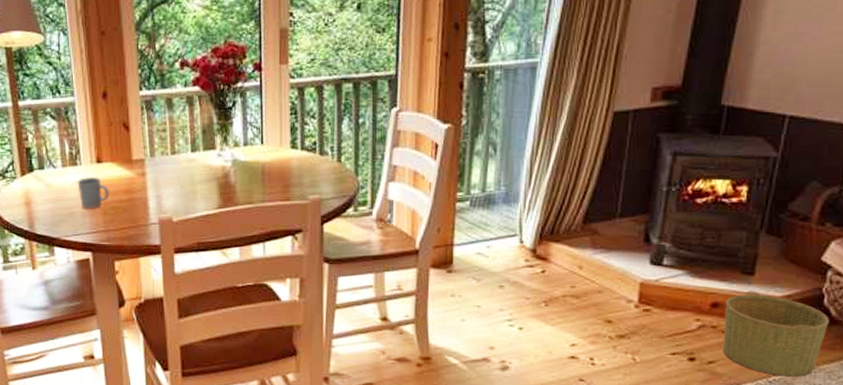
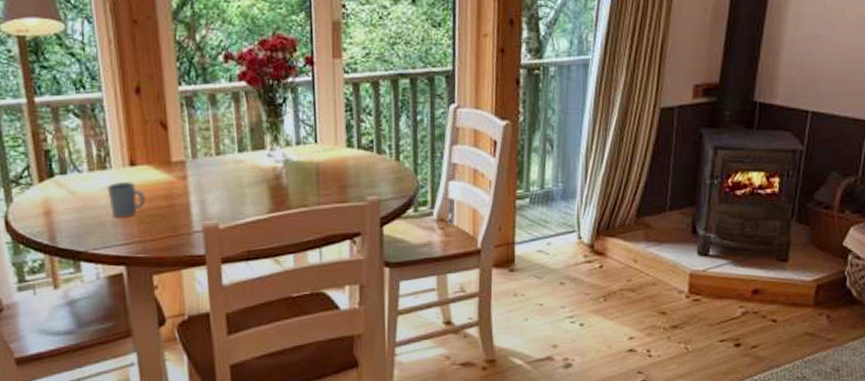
basket: present [723,291,829,377] -> none [764,277,852,356]

